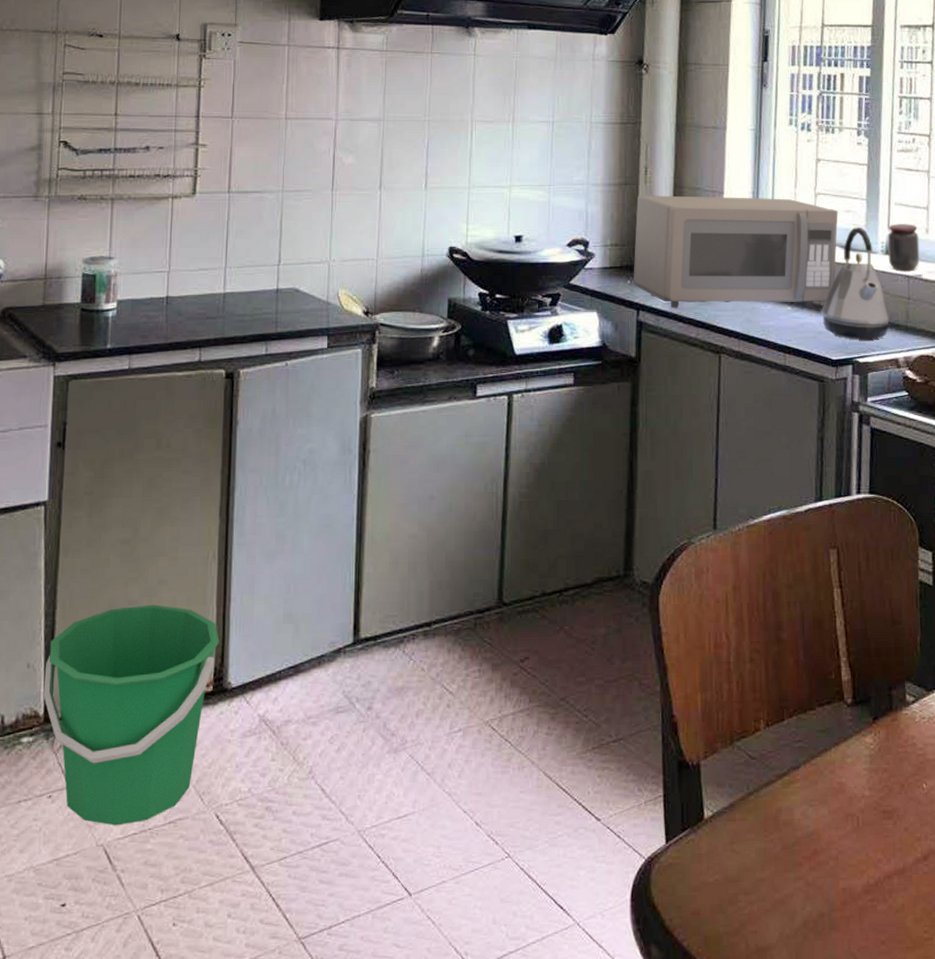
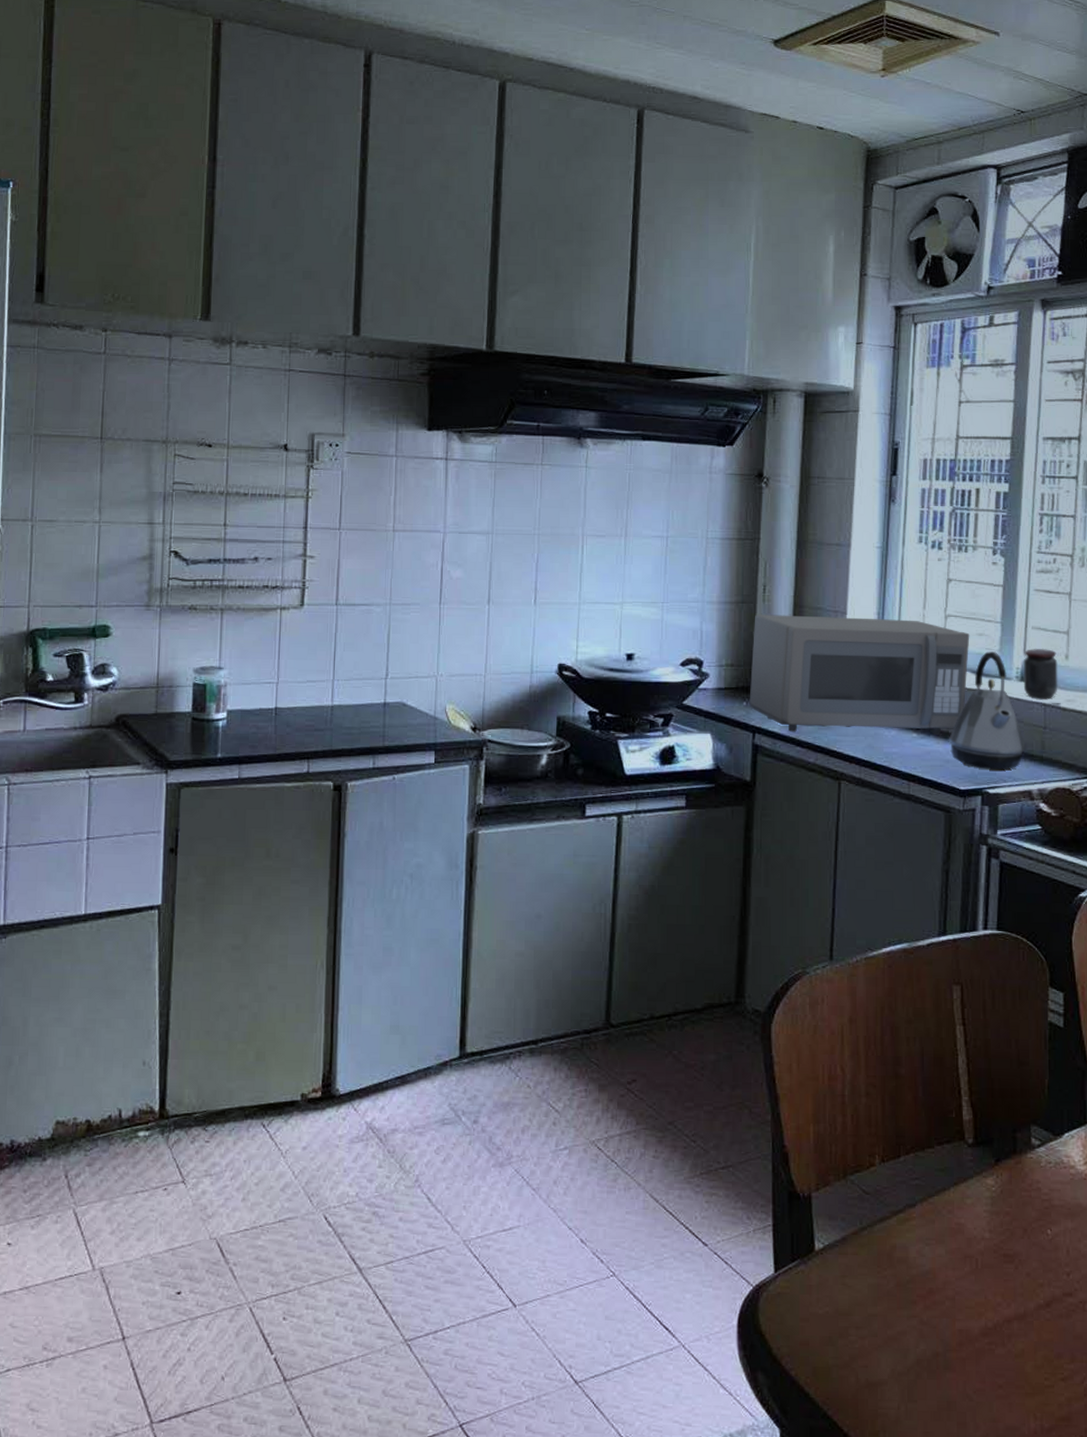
bucket: present [43,604,219,826] -> none [158,1010,328,1221]

